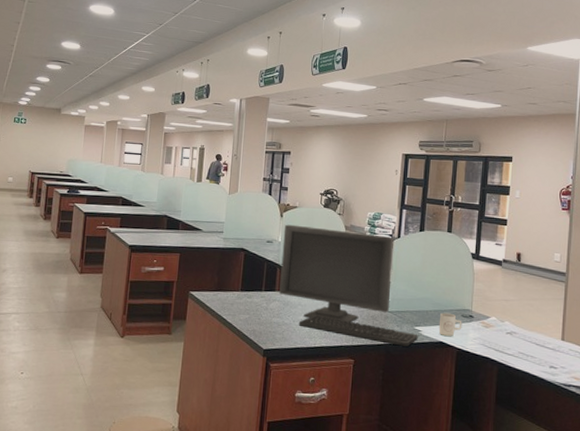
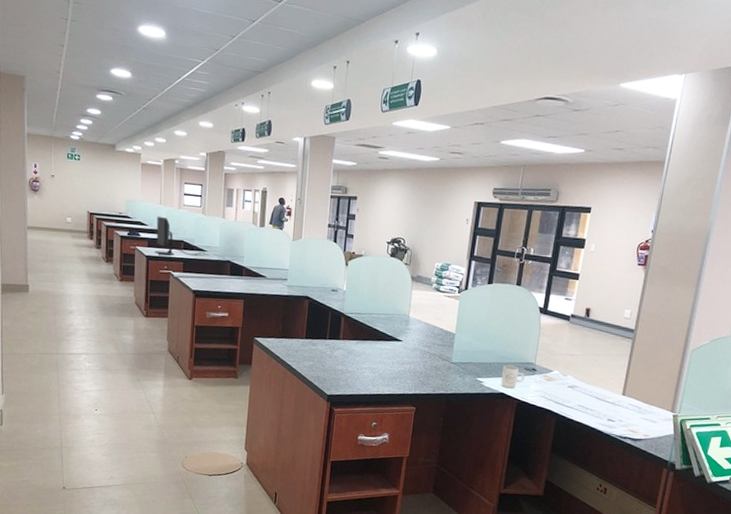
computer monitor: none [92,174,147,212] -> present [154,216,209,257]
computer monitor: present [279,224,395,322] -> none [343,273,462,372]
computer keyboard: present [298,315,418,347] -> none [362,364,480,397]

